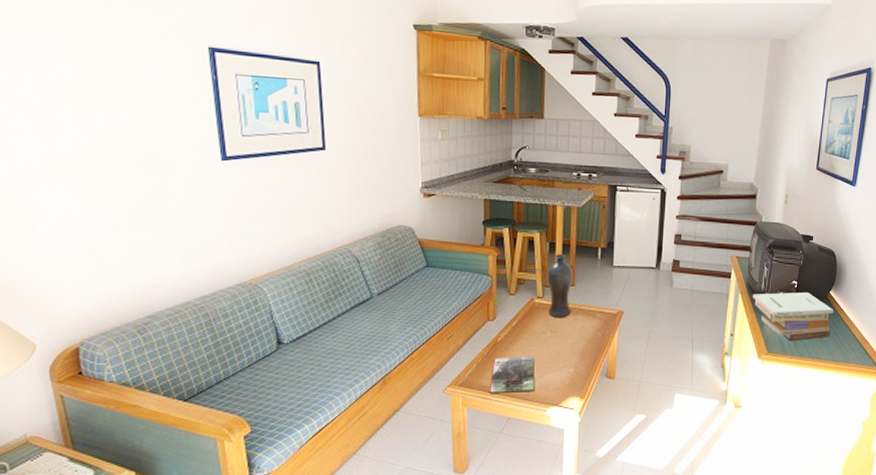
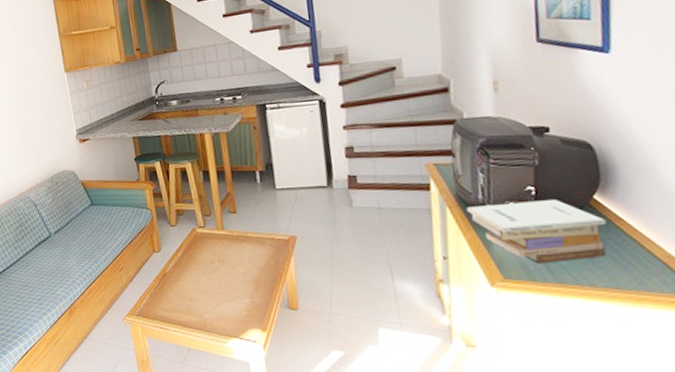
magazine: present [490,356,535,393] -> none [165,286,211,323]
vase: present [547,254,573,318] -> none [205,182,237,247]

